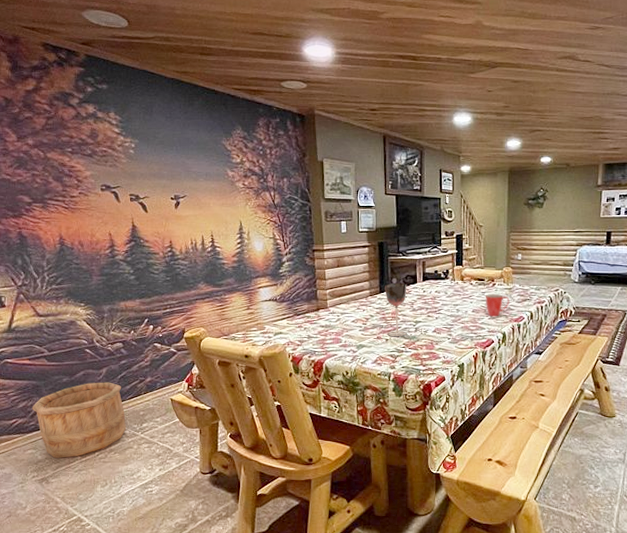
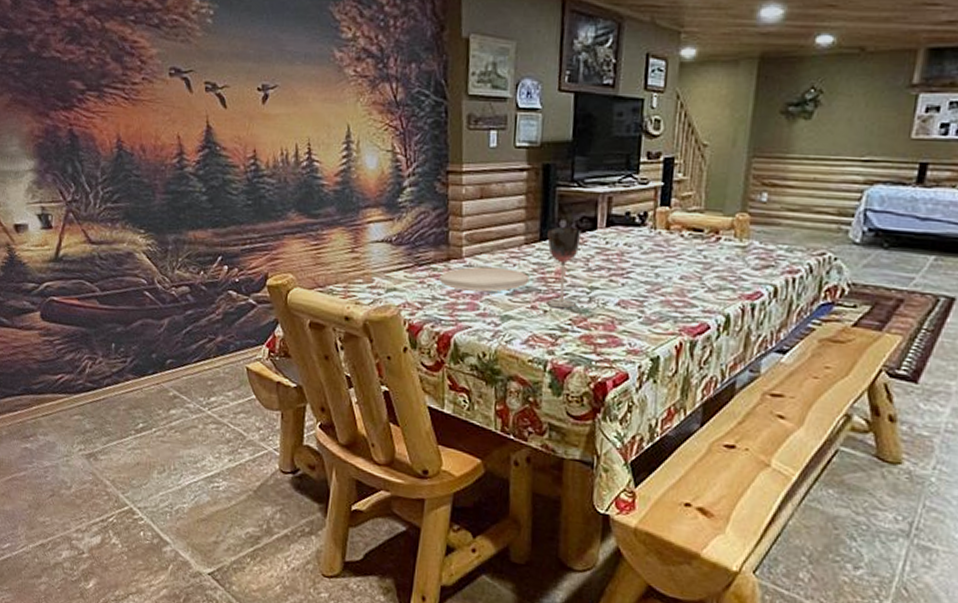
wooden bucket: present [32,382,127,459] -> none [80,336,191,431]
plate: none [312,313,375,330] -> present [439,266,530,293]
mug: present [486,294,510,317] -> none [702,253,742,289]

